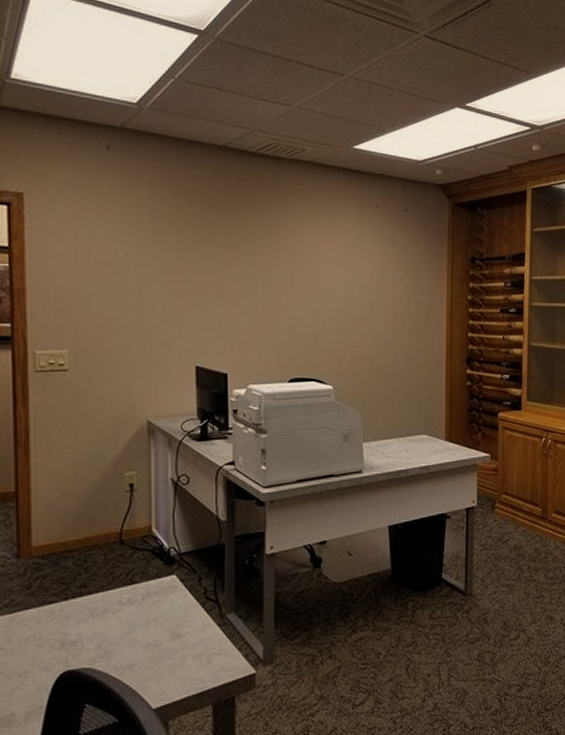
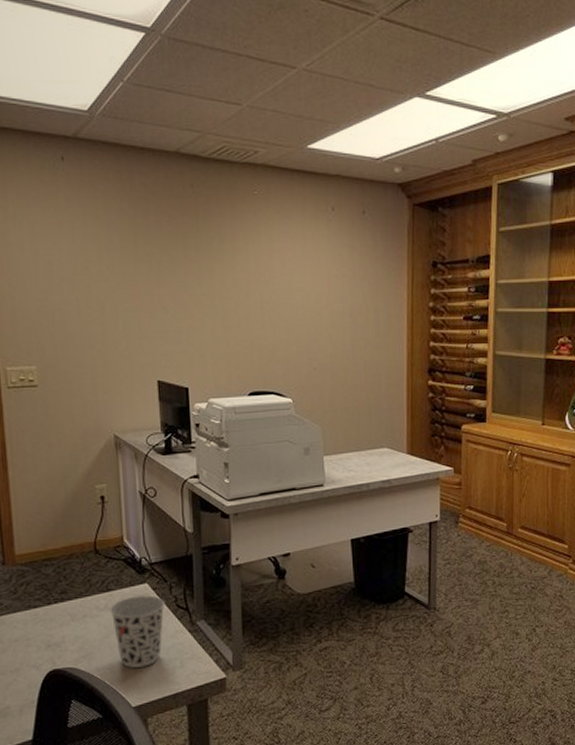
cup: none [133,587,193,666] -> present [110,595,165,668]

